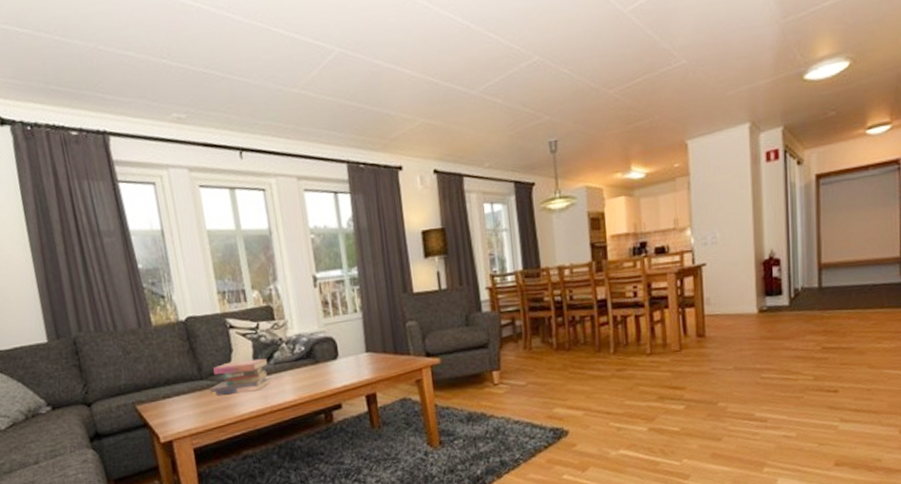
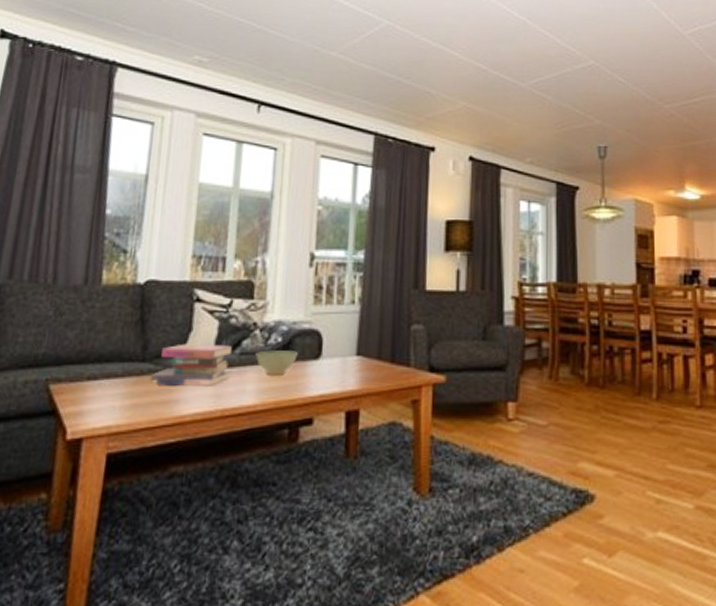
bowl: none [286,355,320,378] -> present [255,350,298,377]

